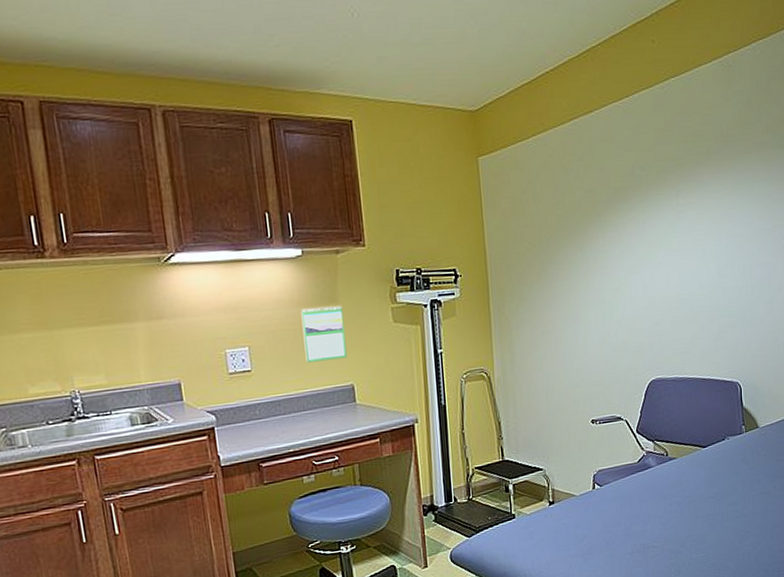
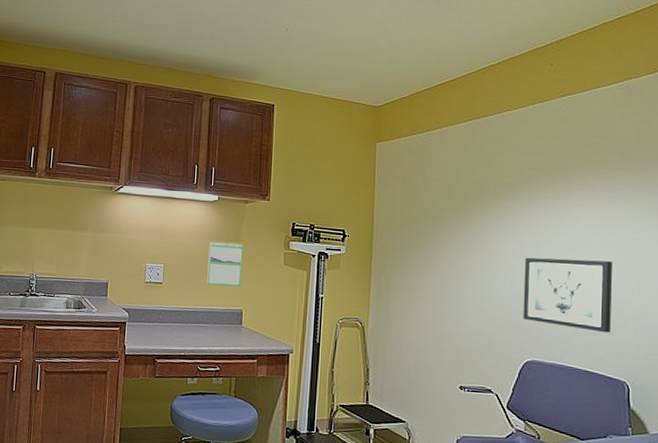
wall art: none [642,261,723,338] -> present [523,257,612,333]

